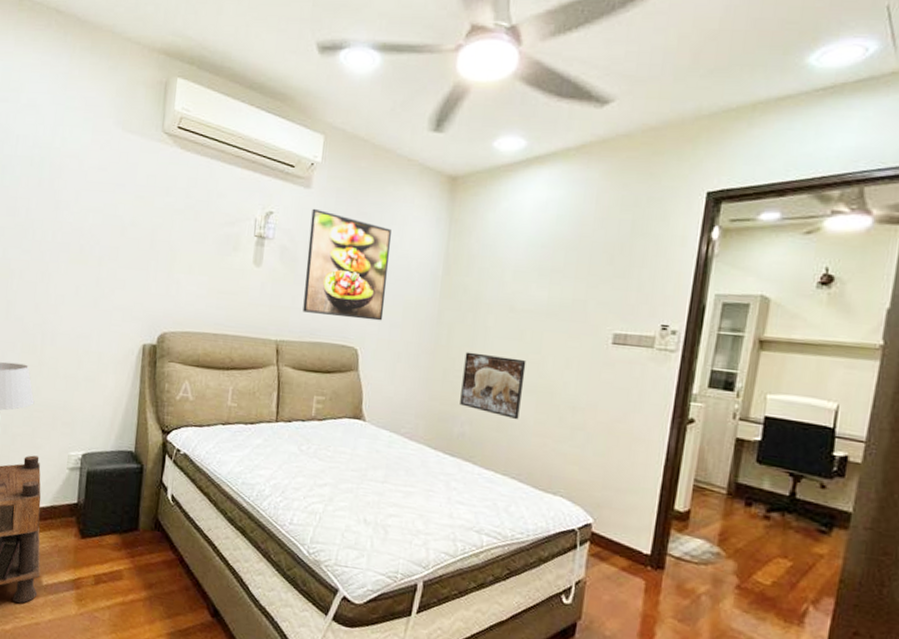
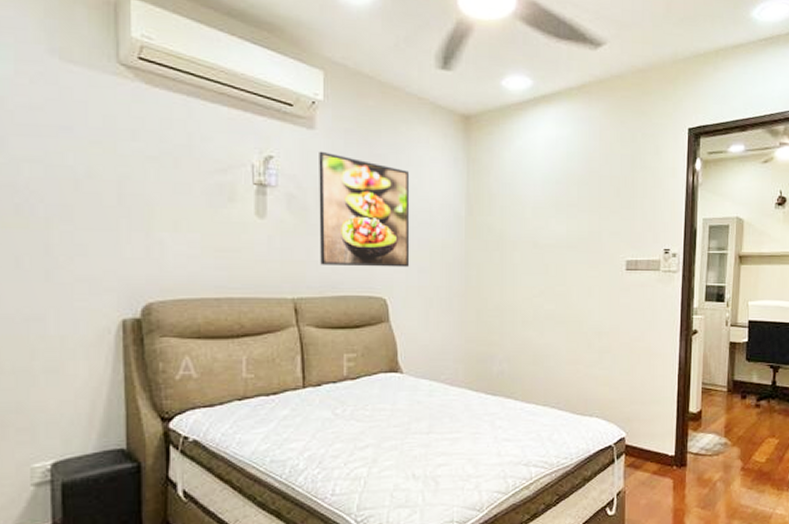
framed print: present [460,352,527,420] -> none [496,290,554,352]

